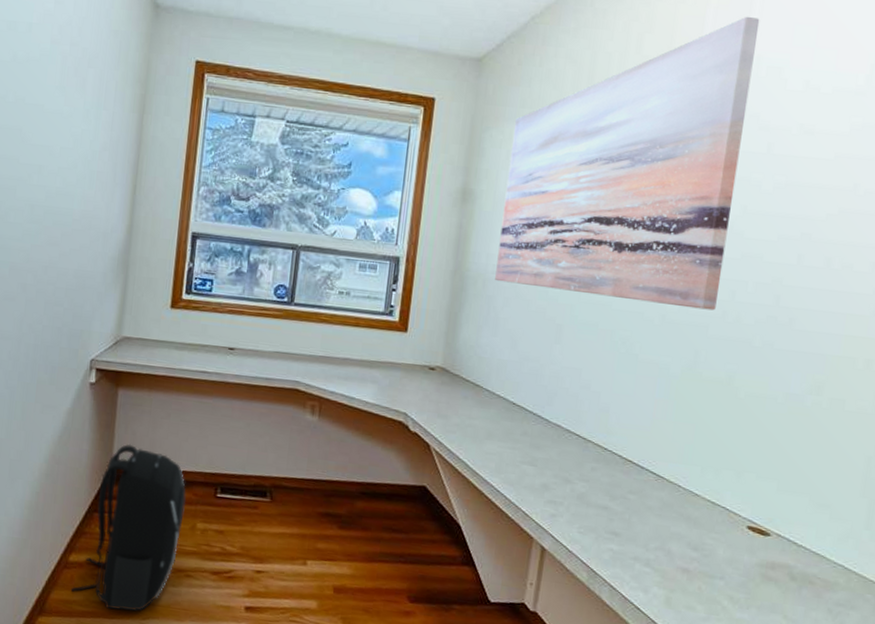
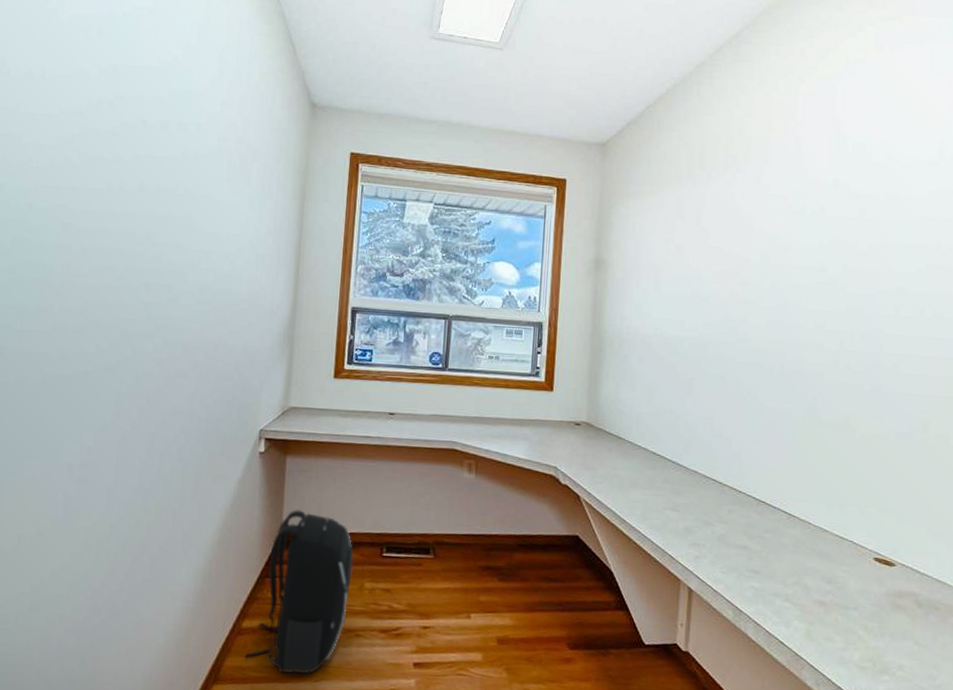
wall art: present [495,16,760,311] -> none [630,101,843,360]

